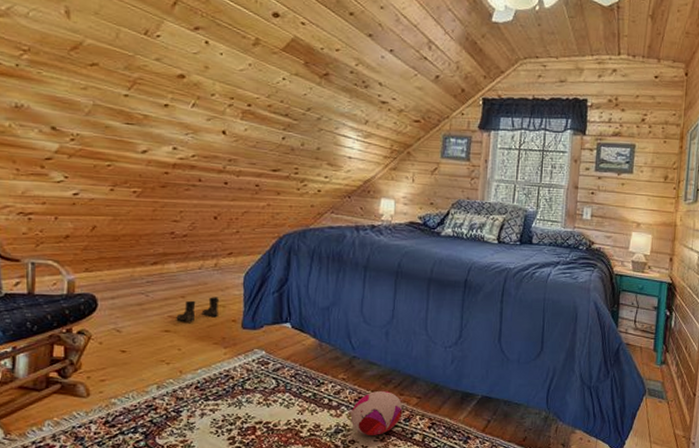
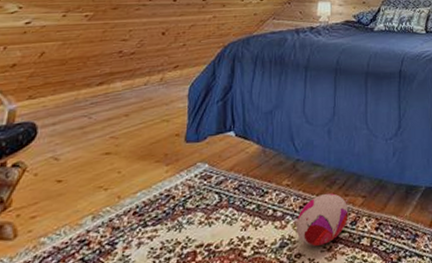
boots: present [176,297,220,323] -> none [118,112,164,142]

